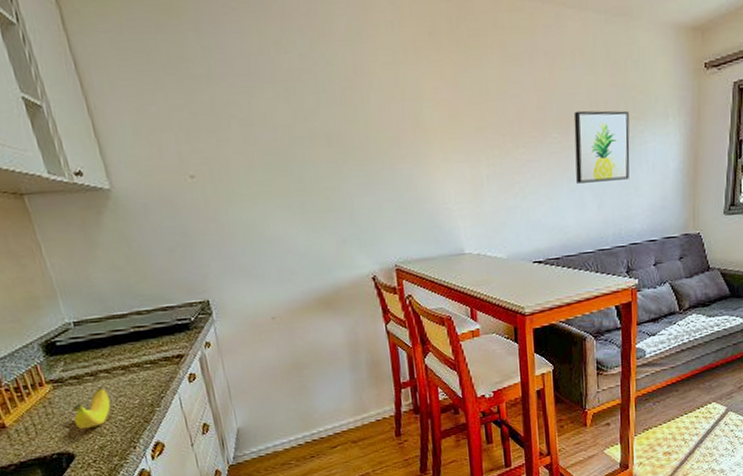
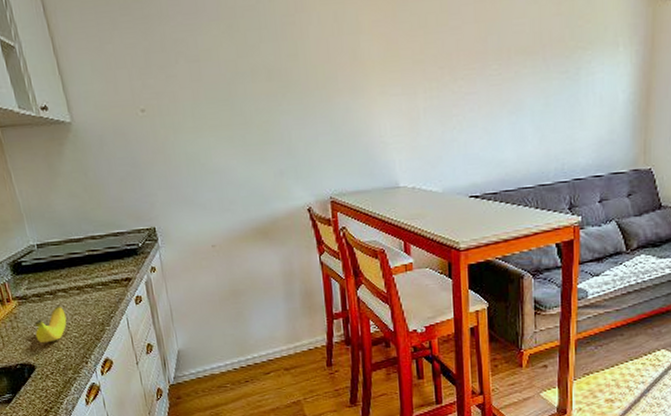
wall art: present [573,110,630,184] -> none [515,40,575,116]

